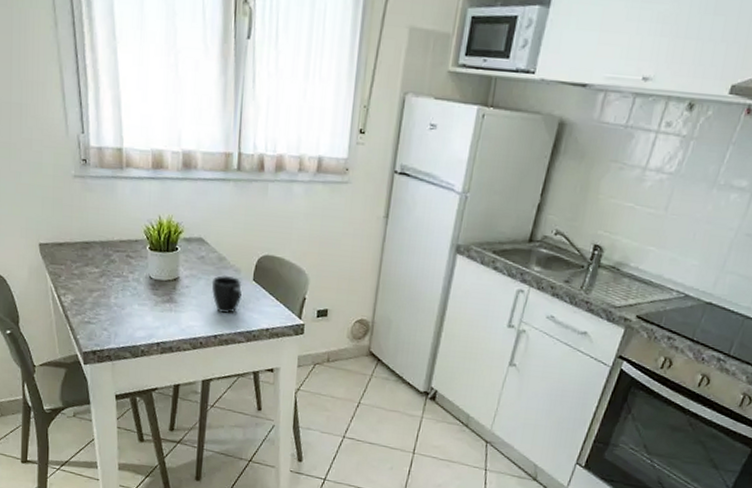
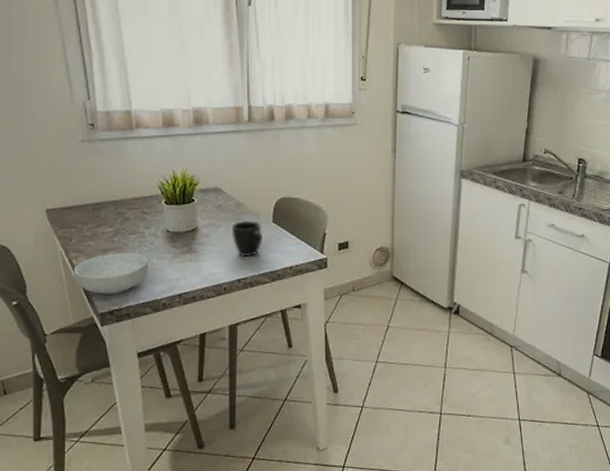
cereal bowl: none [61,294,131,335] -> present [73,252,149,294]

